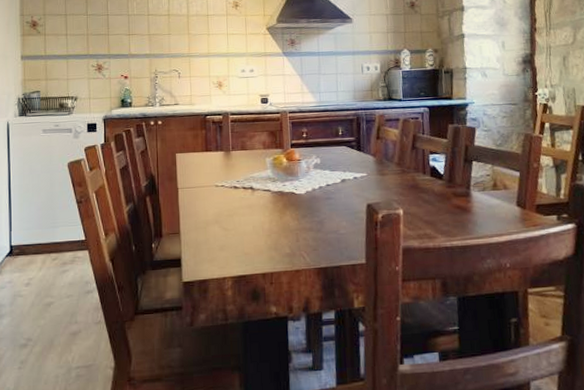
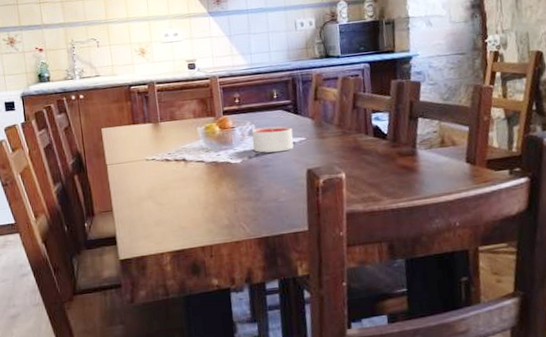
candle: none [317,160,356,186] -> present [252,125,294,153]

